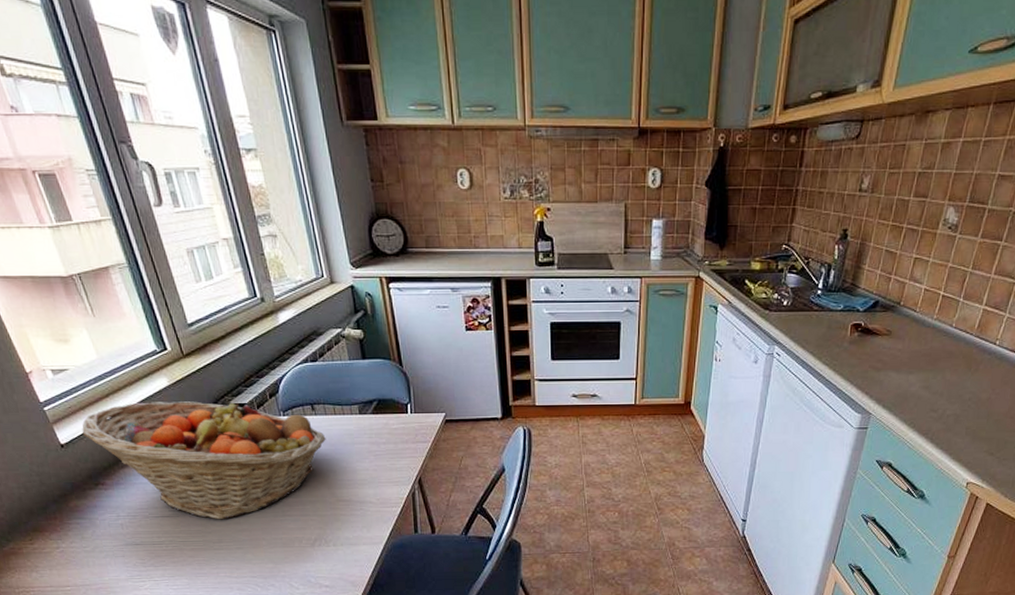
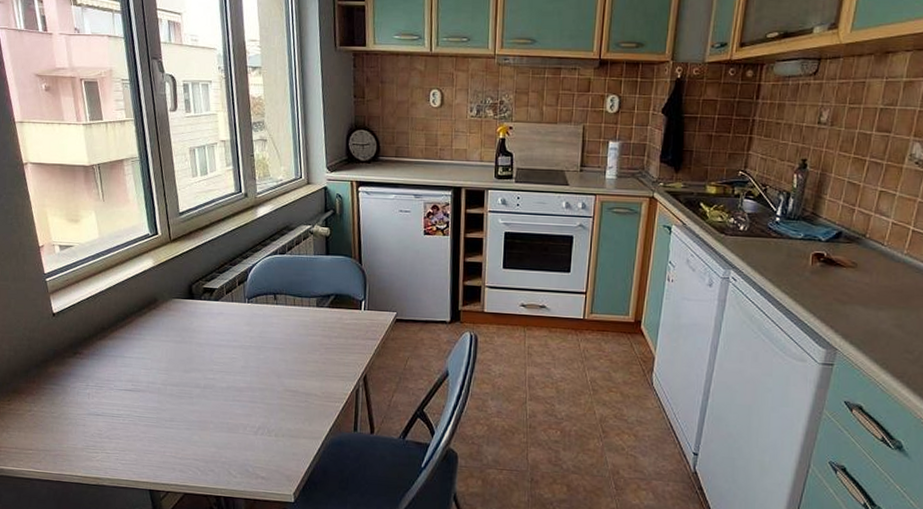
fruit basket: present [82,401,326,520] -> none [73,280,283,399]

